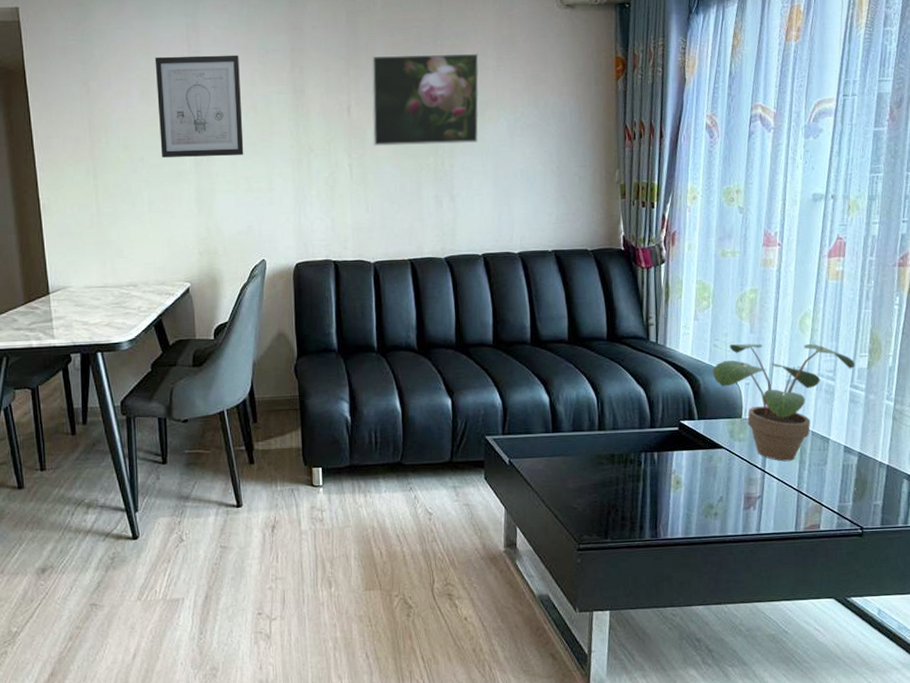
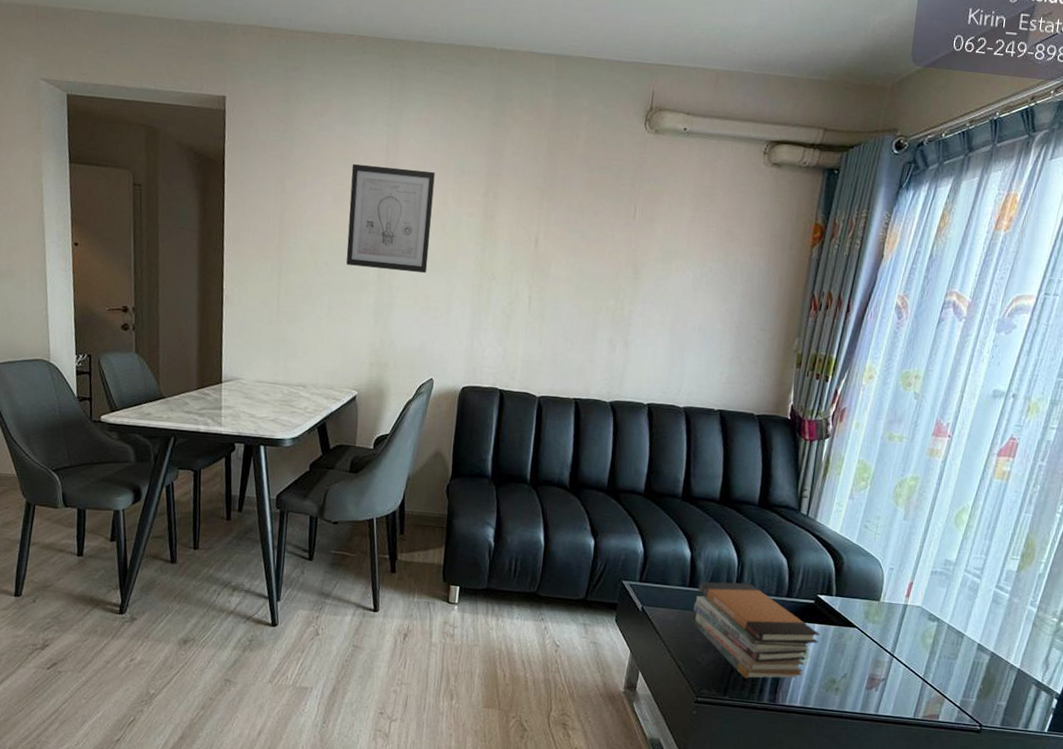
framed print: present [371,53,479,146] -> none [555,190,676,292]
book stack: none [560,419,689,517] -> present [693,582,820,679]
potted plant: present [713,343,855,462] -> none [858,527,1005,650]

